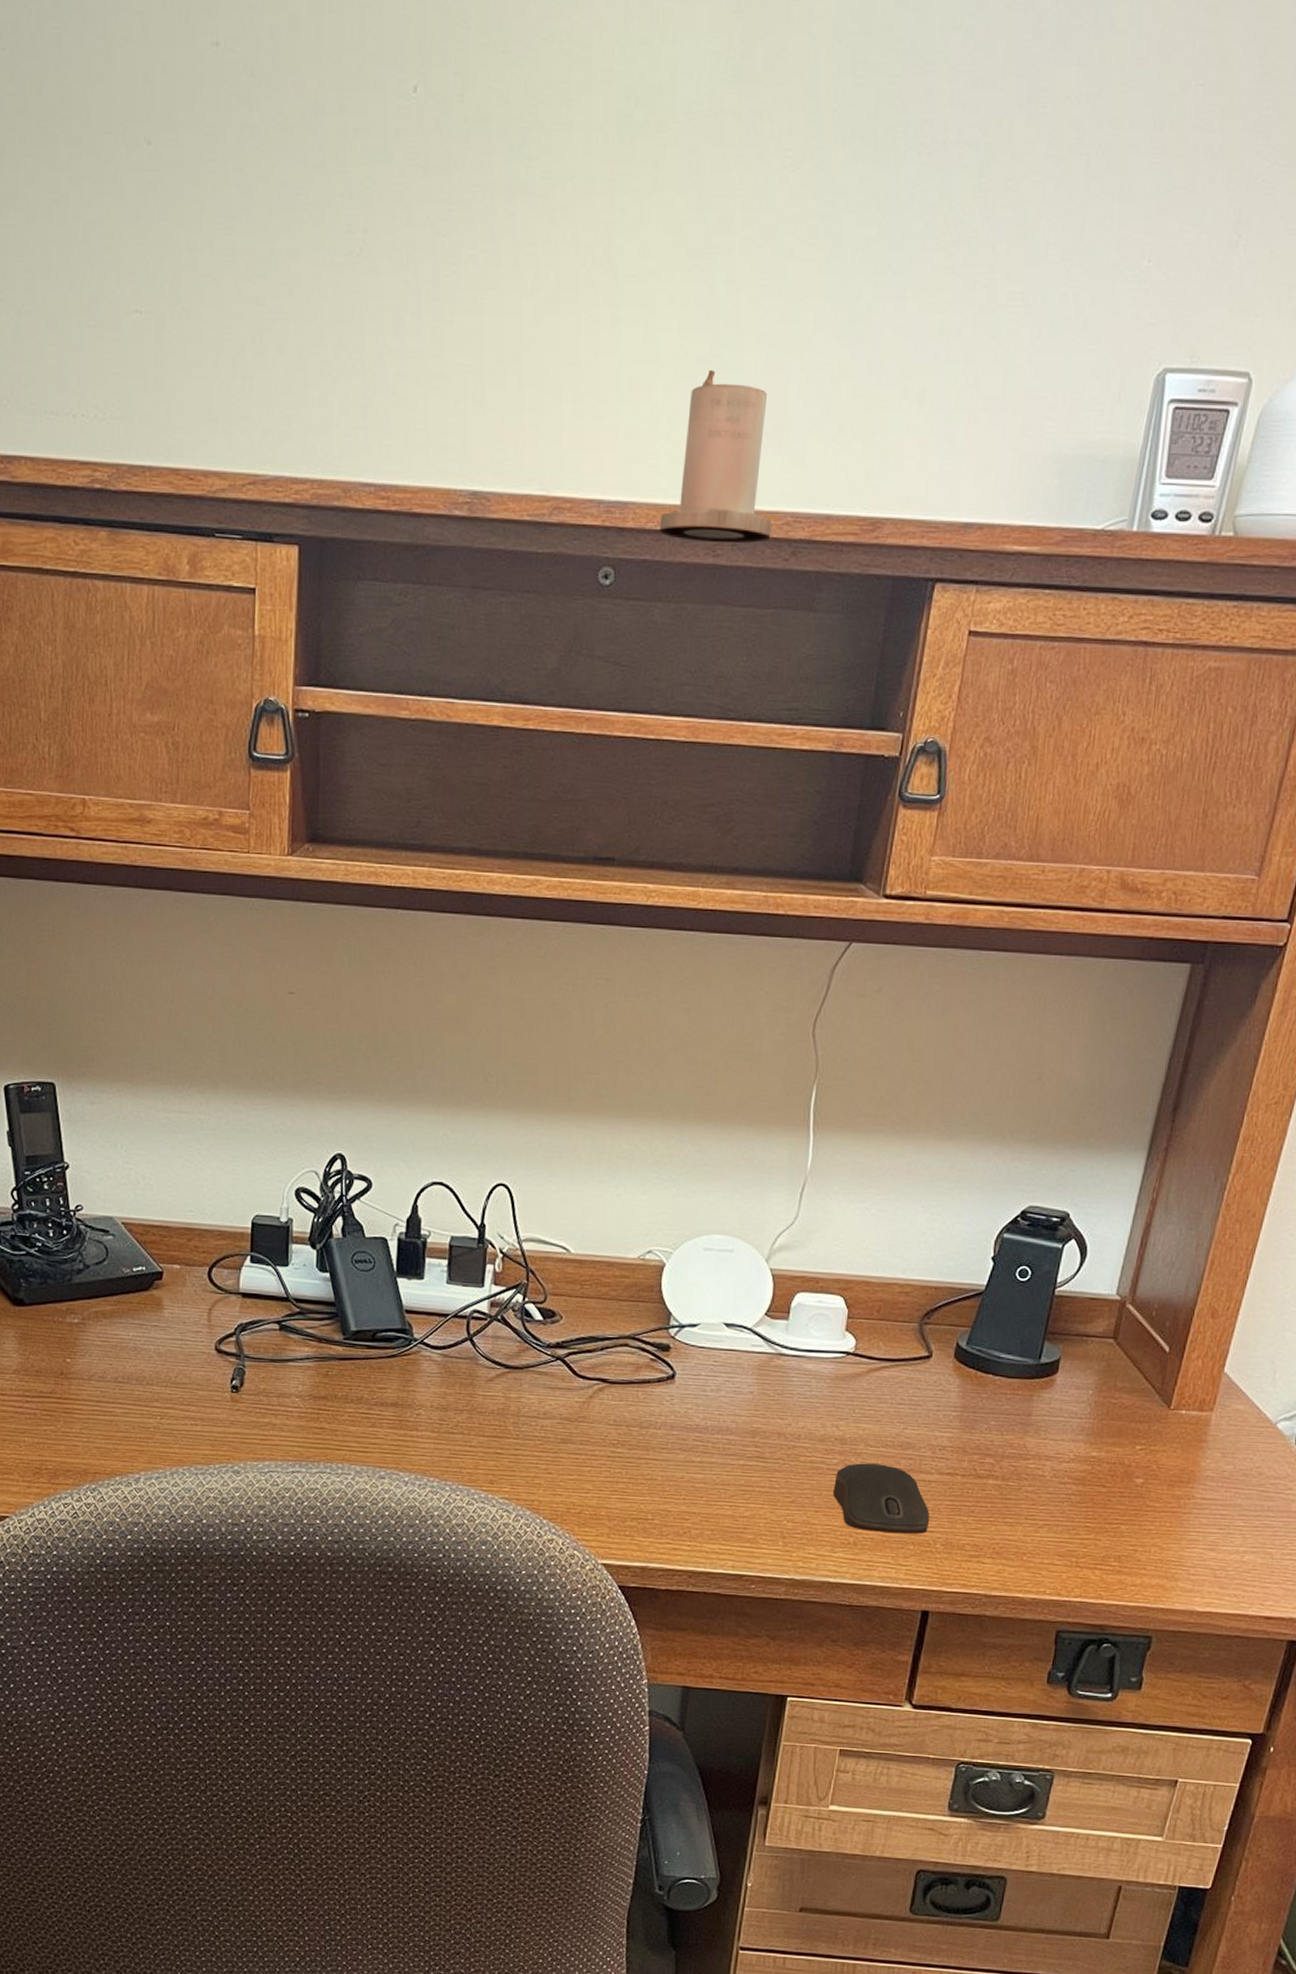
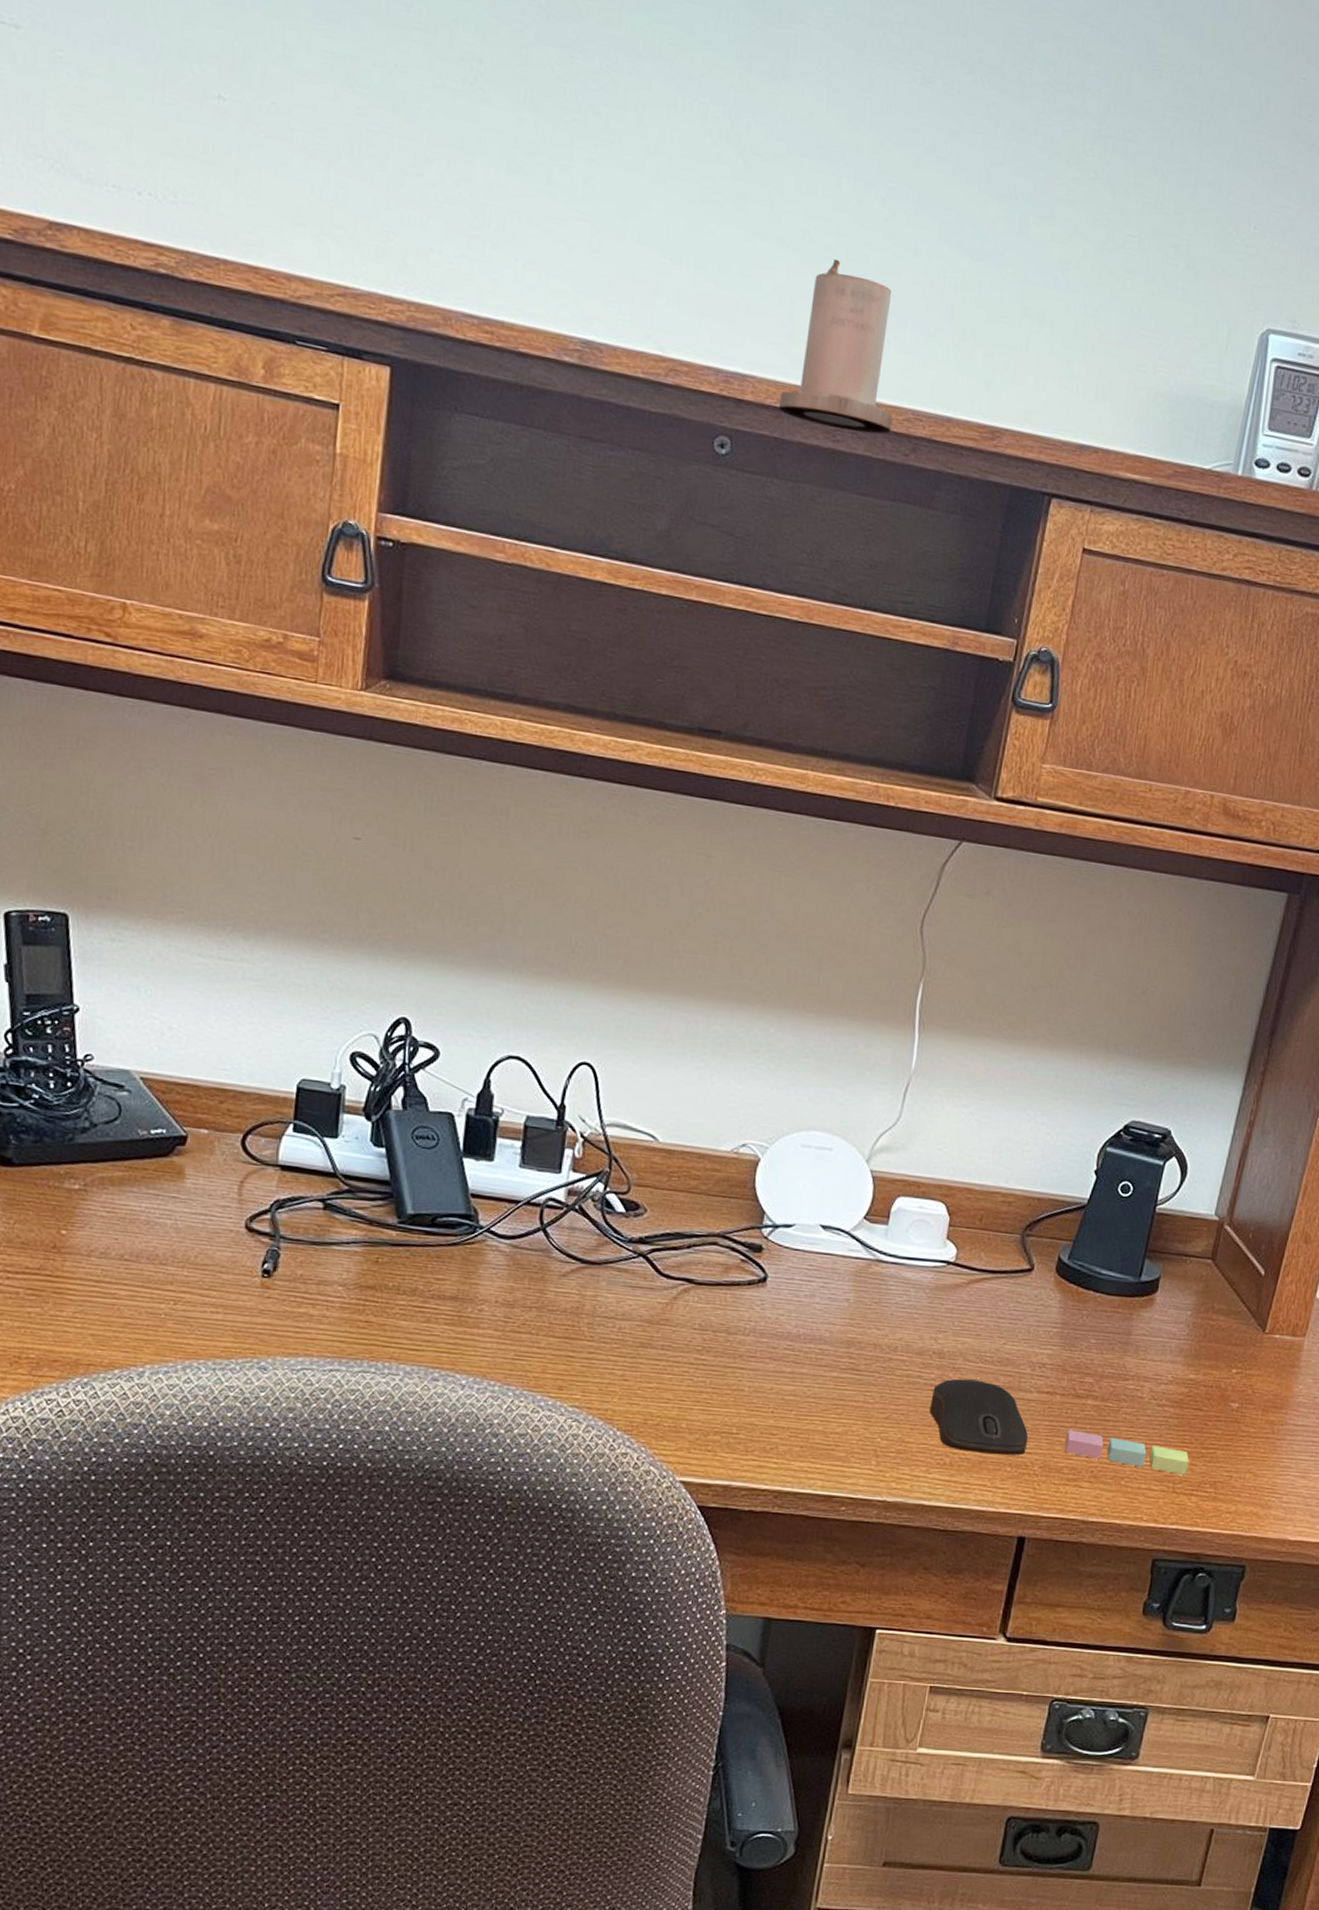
sticky notes: none [966,1509,1093,1550] -> present [1064,1430,1189,1475]

